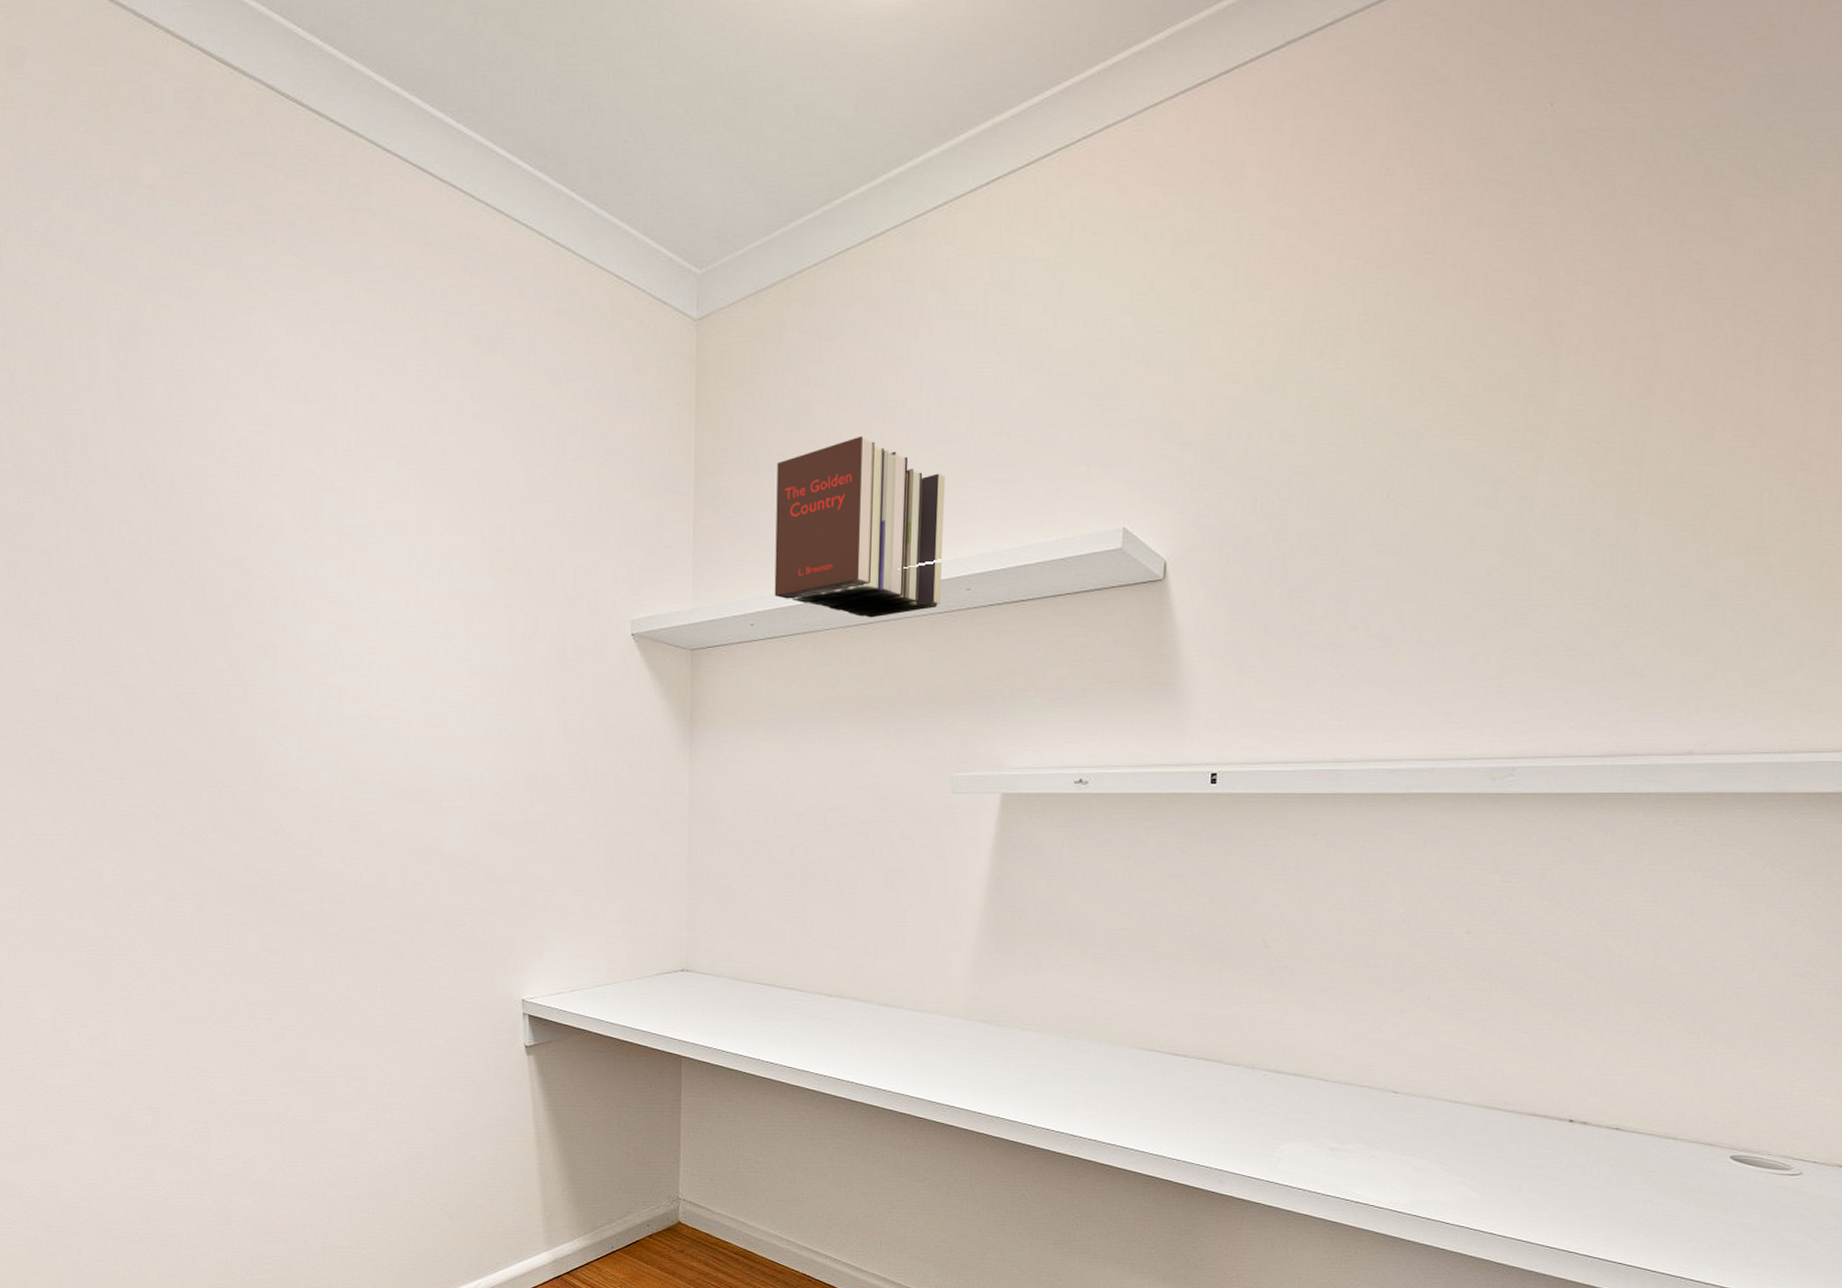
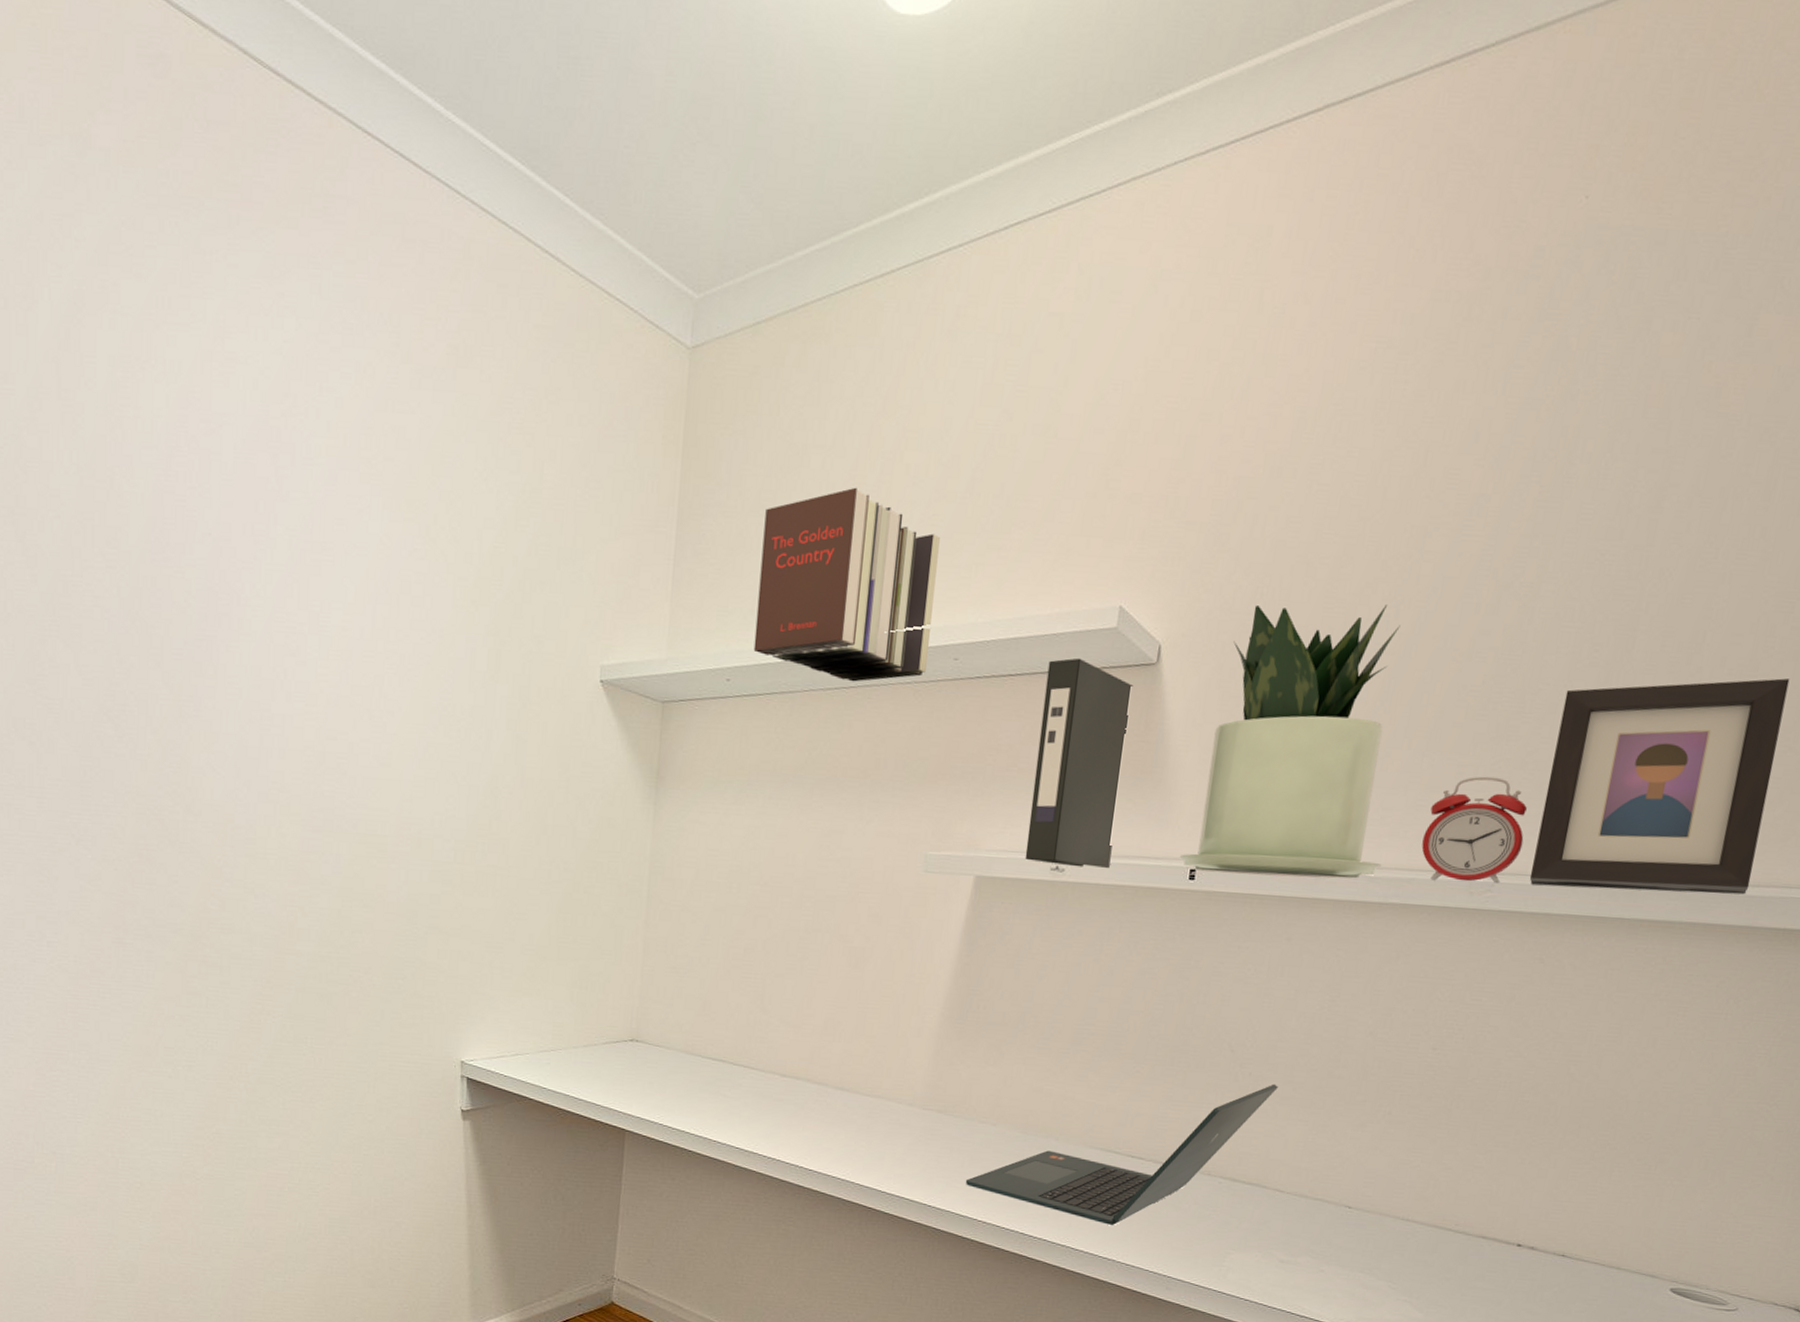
laptop: none [1012,976,1315,1123] -> present [965,1084,1278,1226]
binder: none [1048,579,1142,779] -> present [1024,657,1134,868]
planter: none [1199,507,1401,775] -> present [1179,604,1401,879]
alarm clock: none [1439,664,1542,768] -> present [1421,776,1527,884]
picture frame: none [1550,548,1799,767] -> present [1529,678,1790,895]

